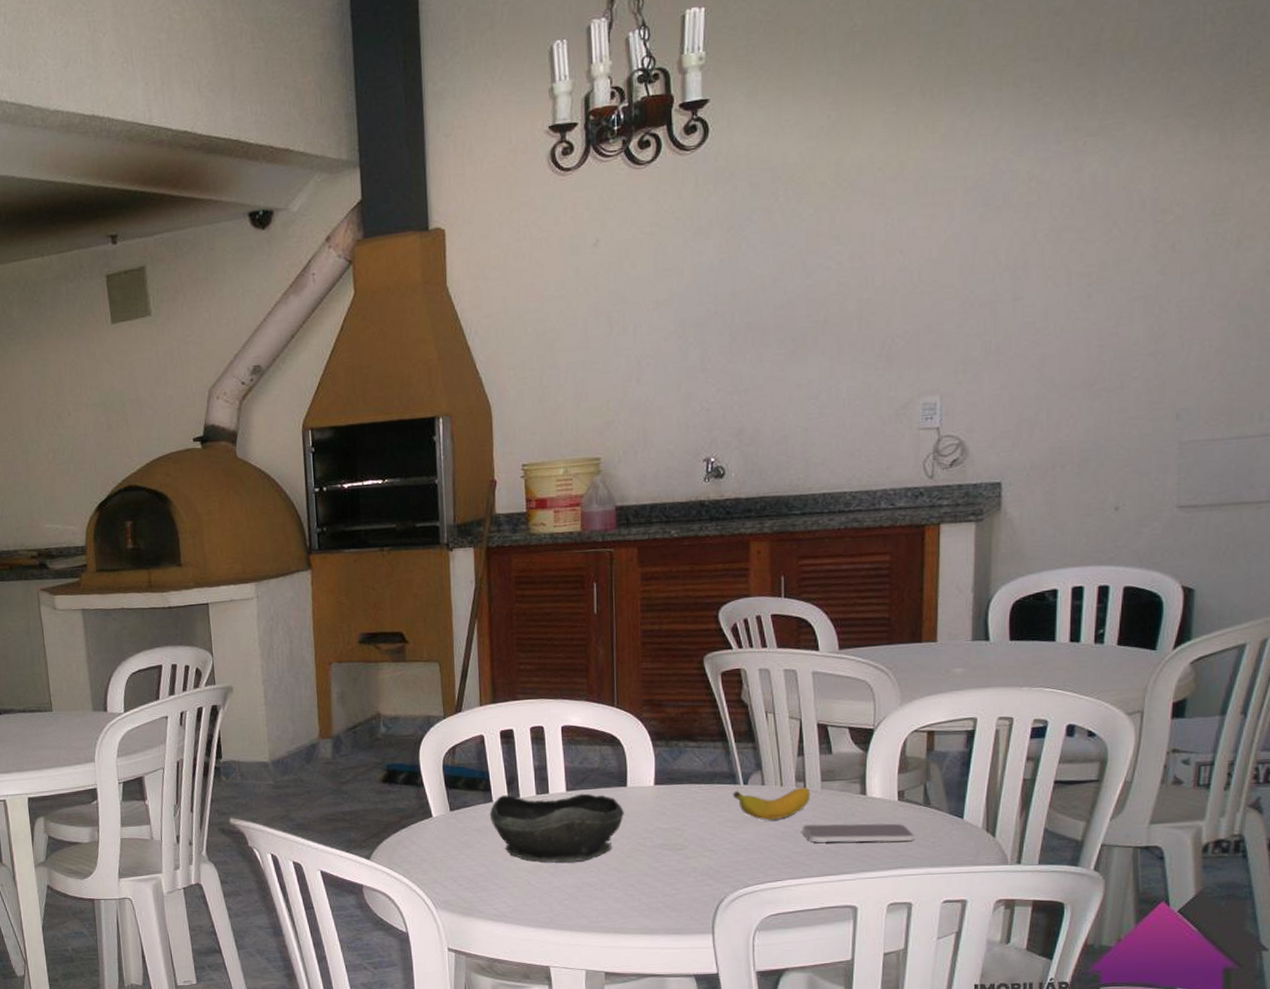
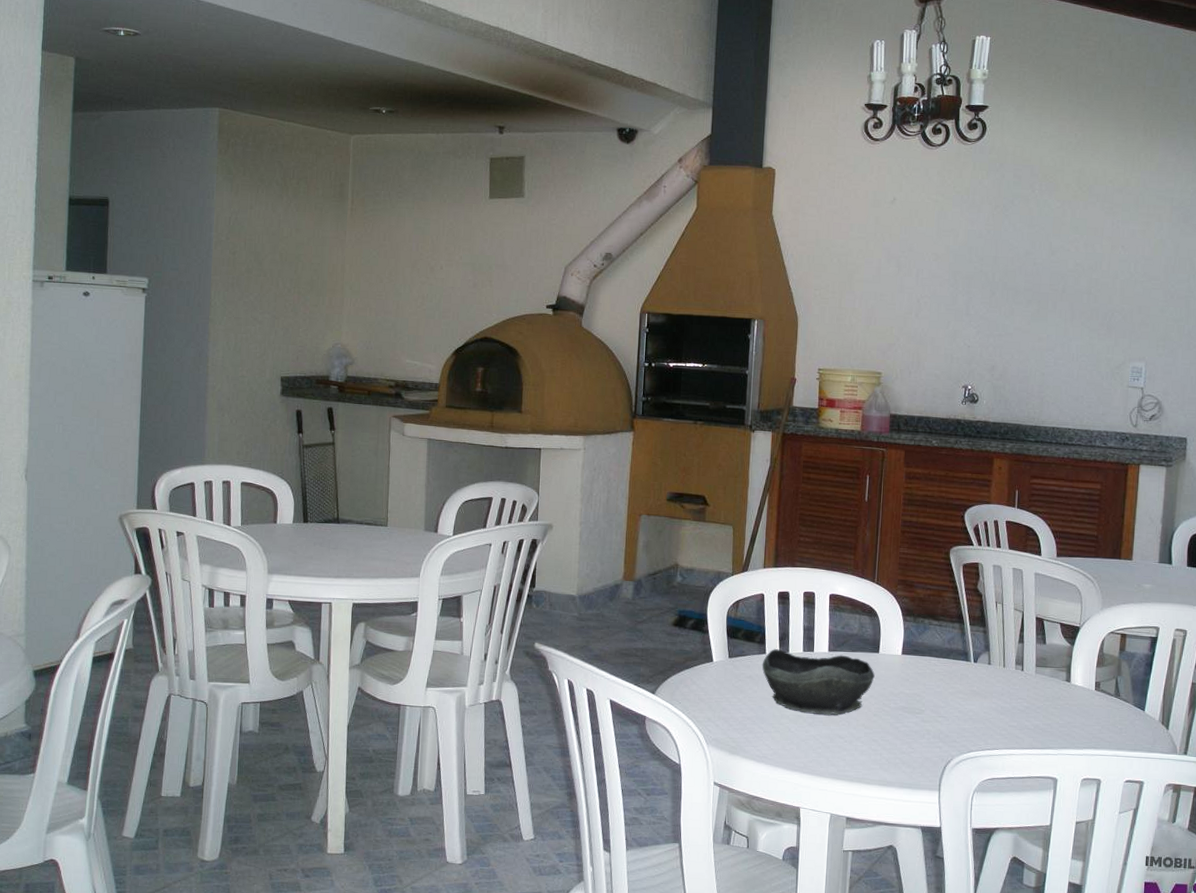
banana: present [733,787,811,821] -> none [965,667,1027,696]
smartphone: present [802,823,914,843] -> none [1018,702,1106,727]

